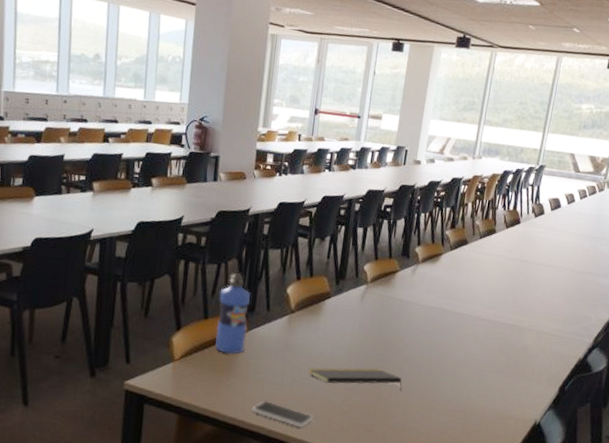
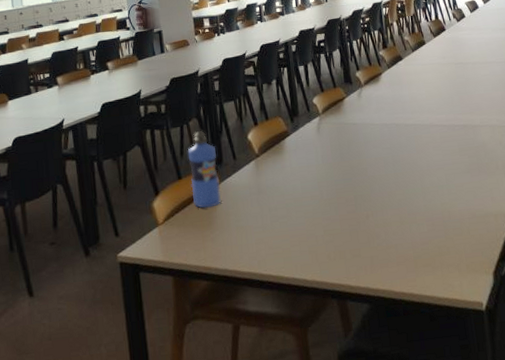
smartphone: present [252,400,313,428] -> none [240,245,300,266]
notepad: present [308,368,402,393] -> none [285,193,377,217]

